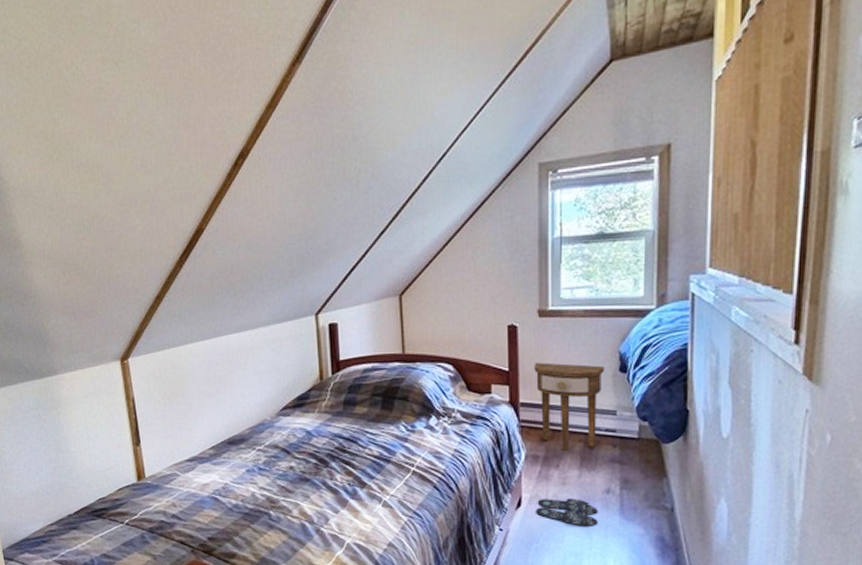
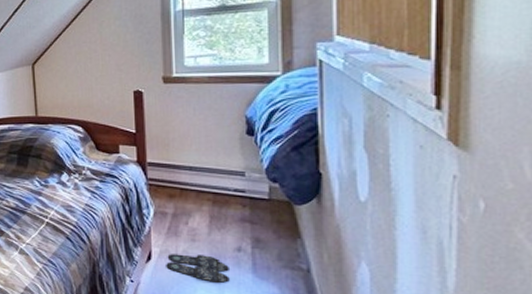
side table: present [534,362,605,451] -> none [160,125,231,209]

